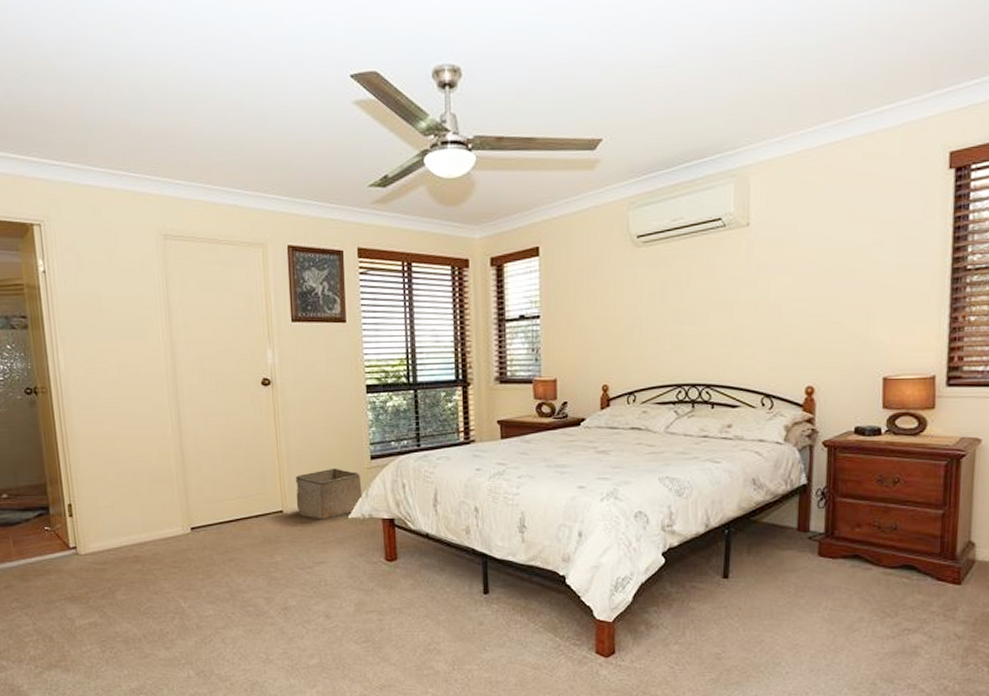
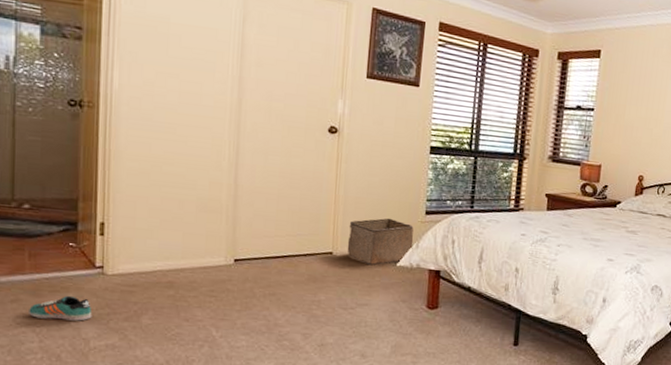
sneaker: none [20,578,74,602] -> present [29,295,92,321]

